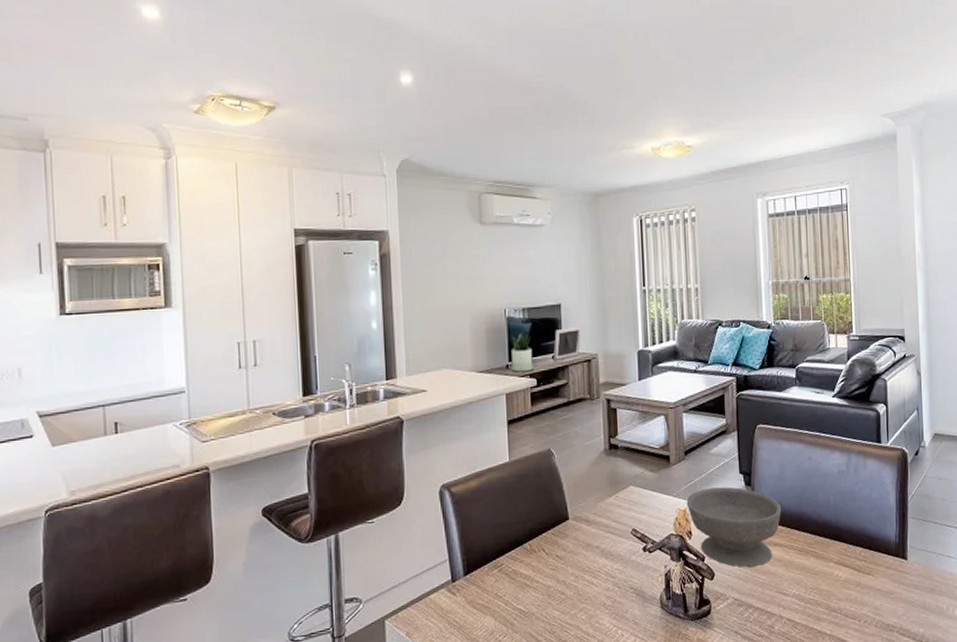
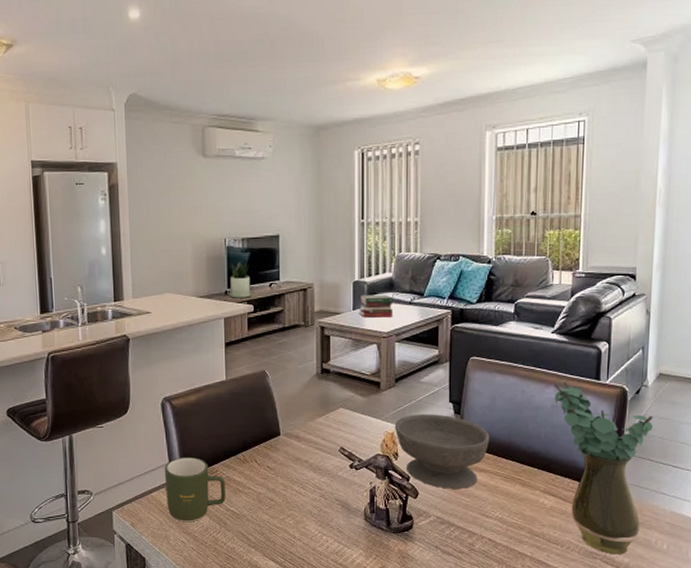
mug: none [443,550,512,627] -> present [164,456,226,523]
picture frame: present [553,326,582,360] -> none [270,256,299,288]
books: none [645,363,679,388] -> present [359,294,394,318]
vase: none [838,446,933,625] -> present [554,382,653,555]

